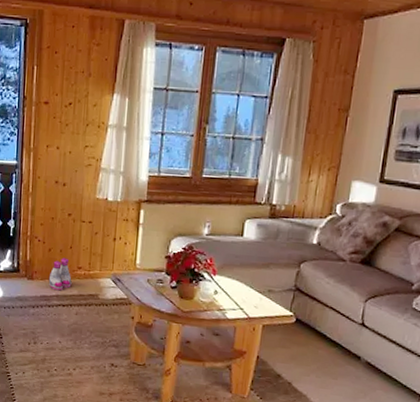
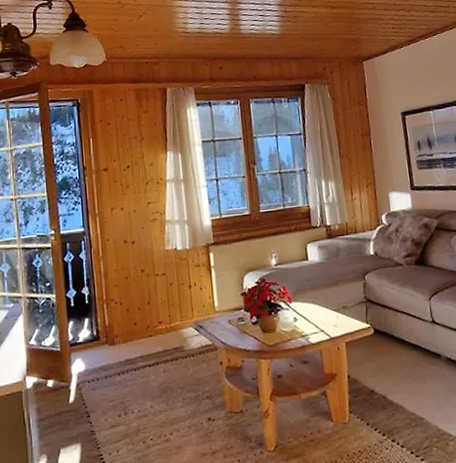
boots: present [48,257,72,291] -> none [130,315,155,352]

